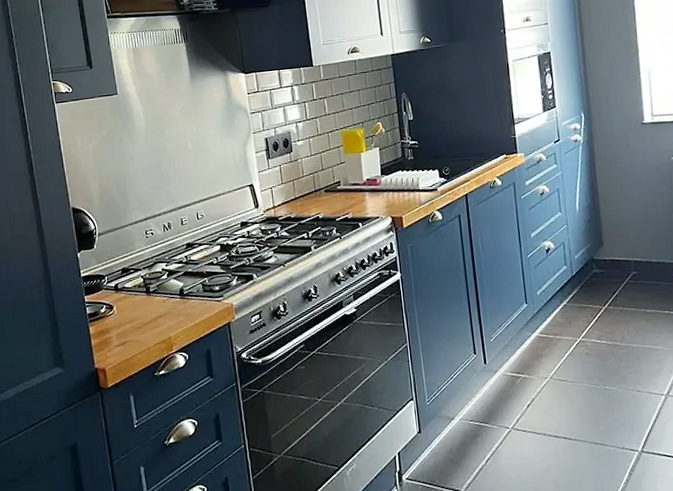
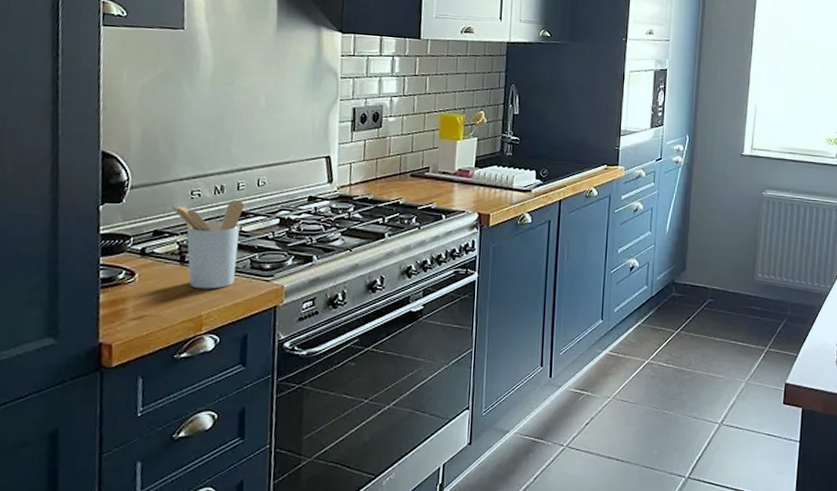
utensil holder: none [132,234,192,314] -> present [172,200,245,289]

